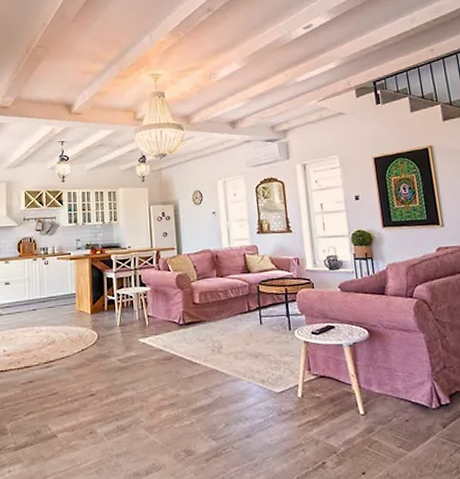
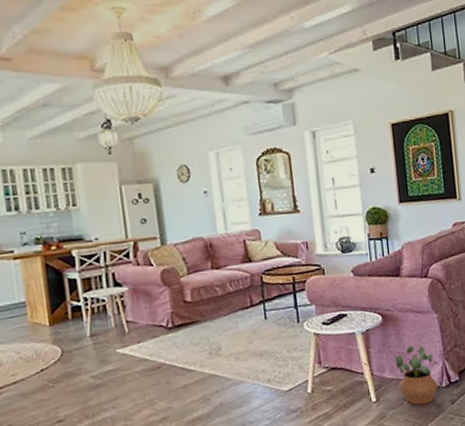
potted plant: none [382,363,429,424] -> present [395,346,440,405]

